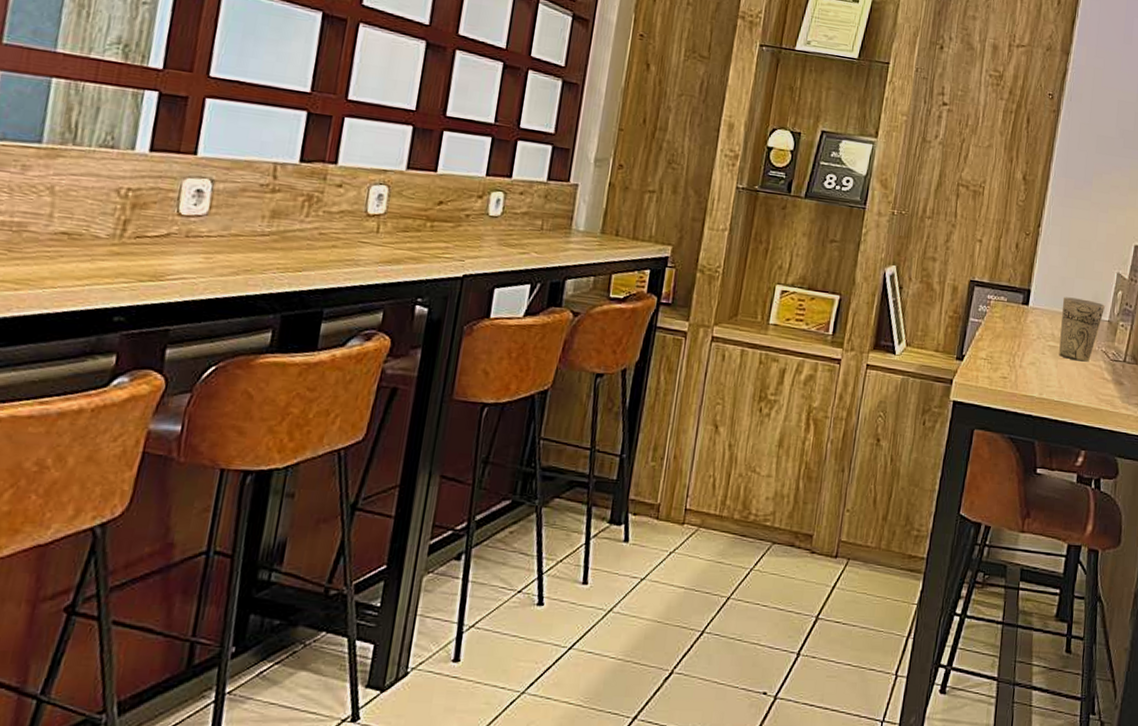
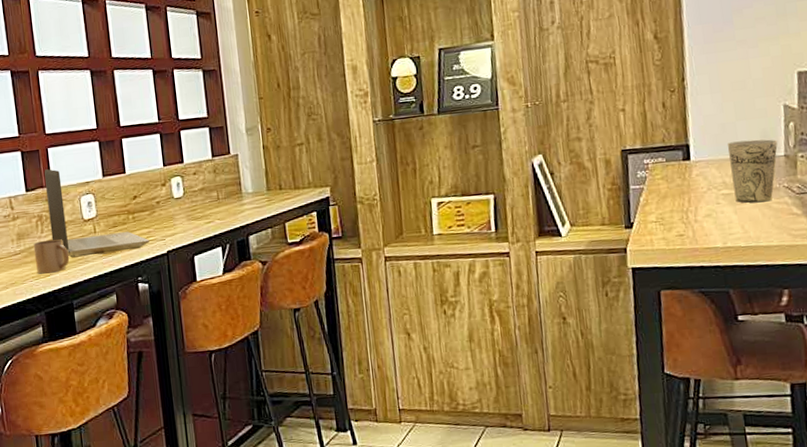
mug: none [285,226,336,270] -> present [33,238,70,274]
laptop computer: none [317,141,444,264] -> present [44,169,150,258]

